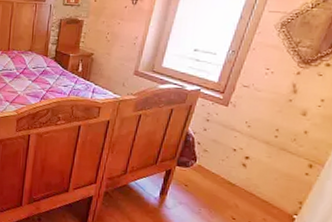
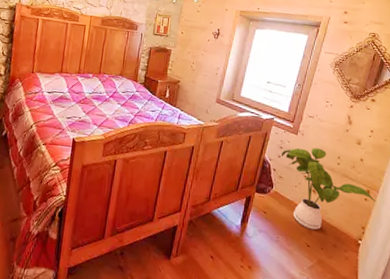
house plant: none [208,120,319,204] -> present [282,148,375,230]

